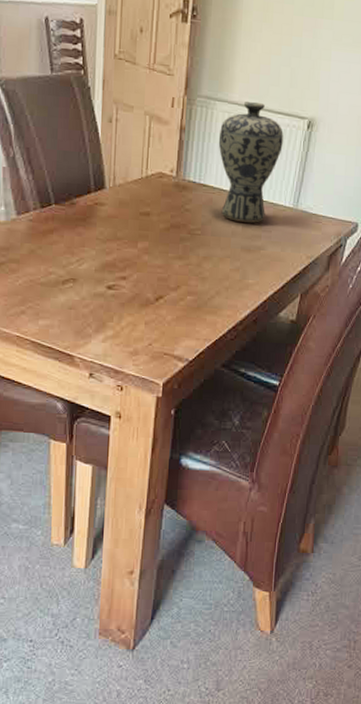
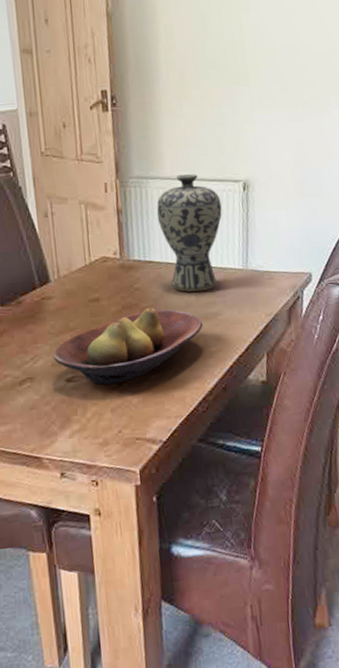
fruit bowl: none [97,230,245,298] -> present [53,307,203,385]

